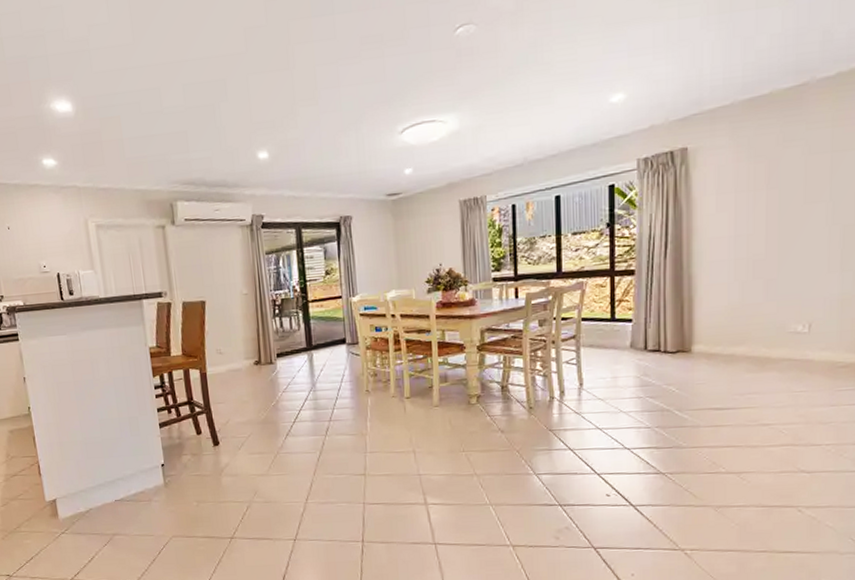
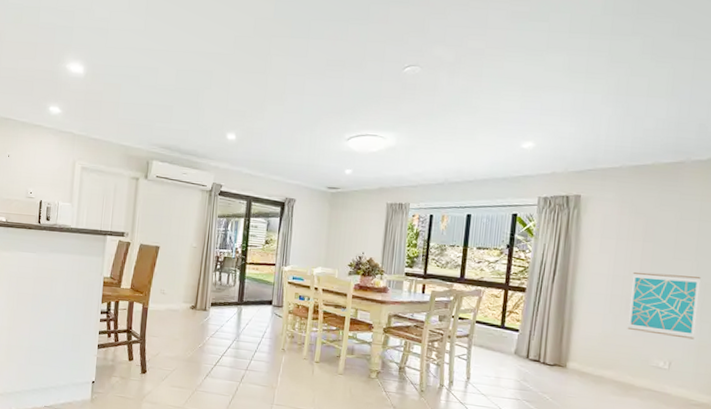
wall art: none [757,219,838,296] -> present [627,272,701,340]

